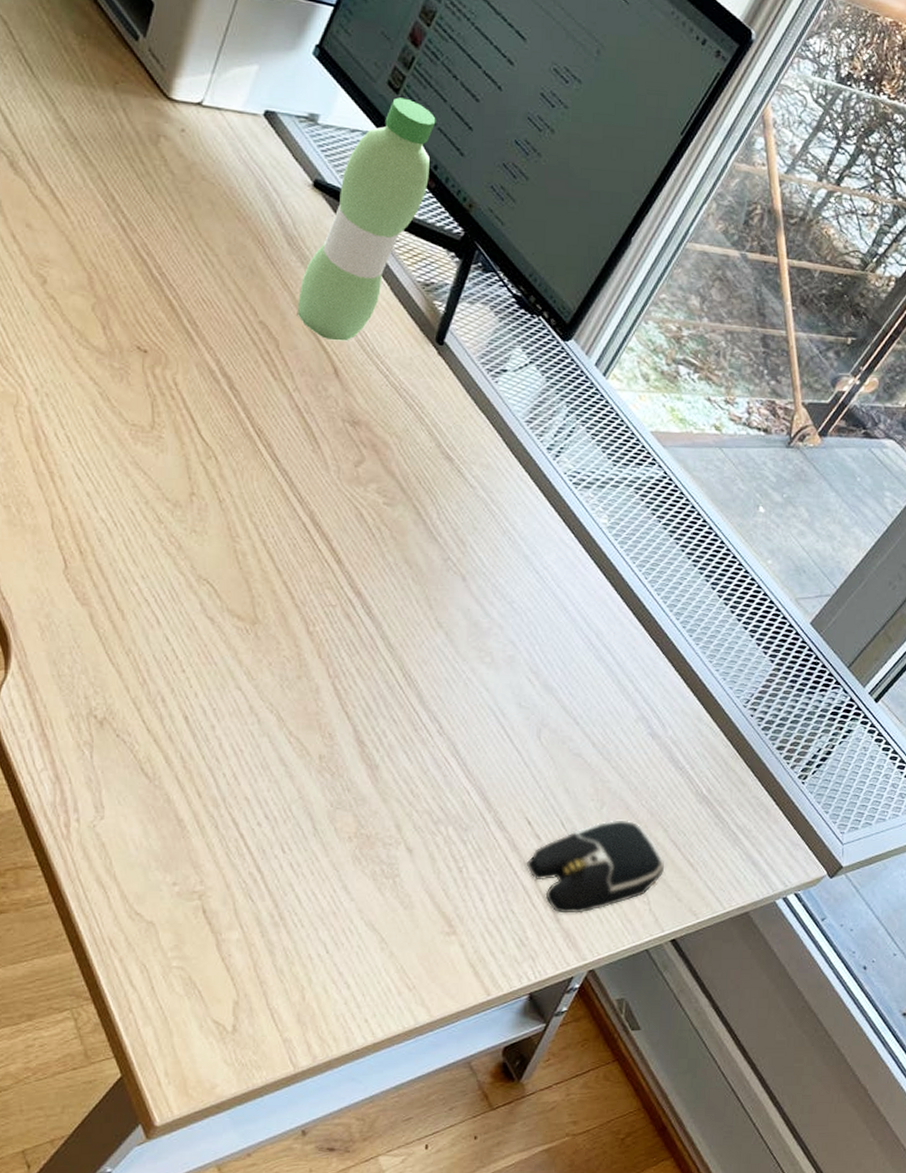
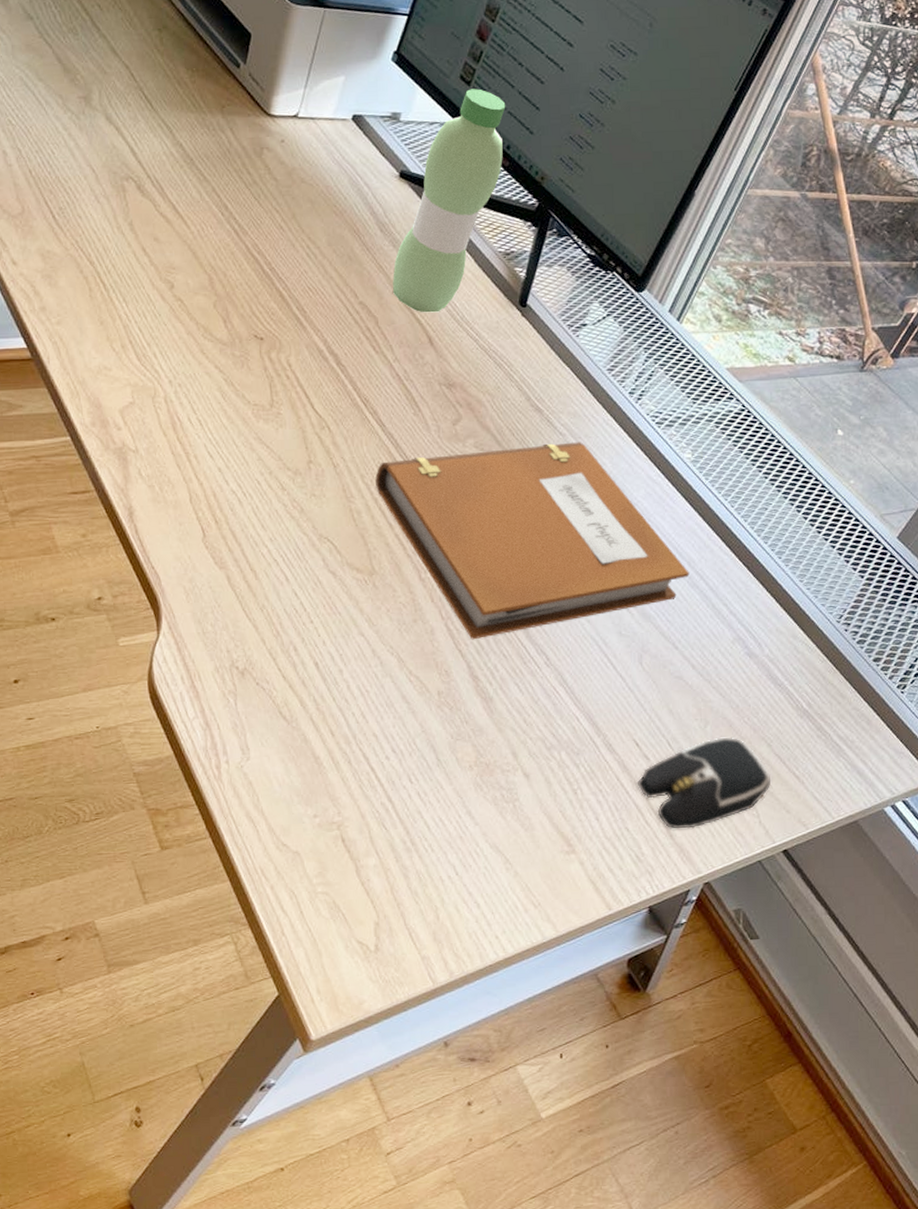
notebook: none [265,495,597,702] -> present [375,442,690,640]

